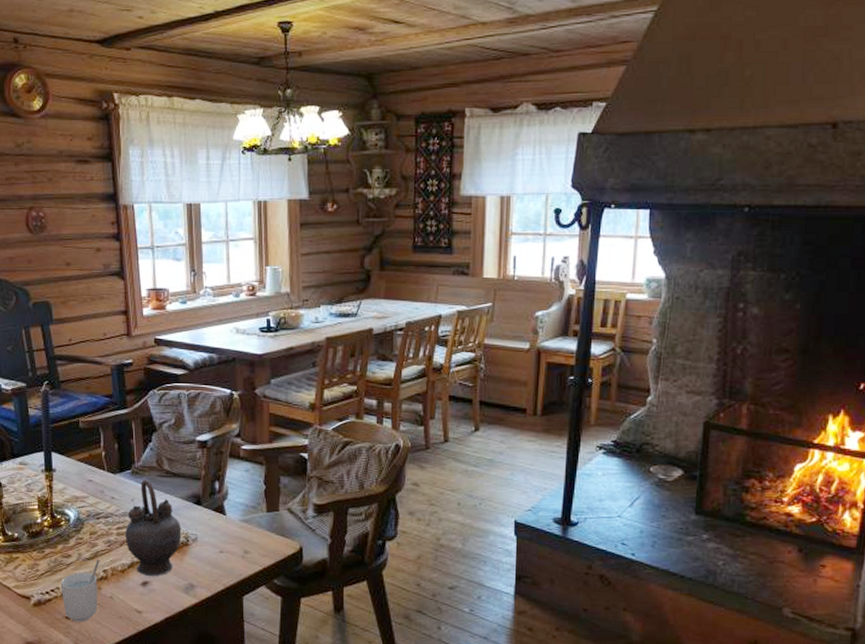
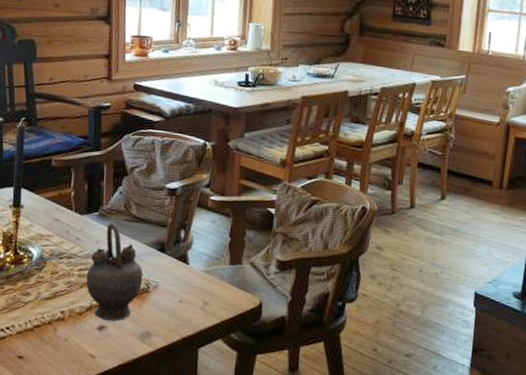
cup: present [60,559,100,622] -> none [16,300,59,363]

